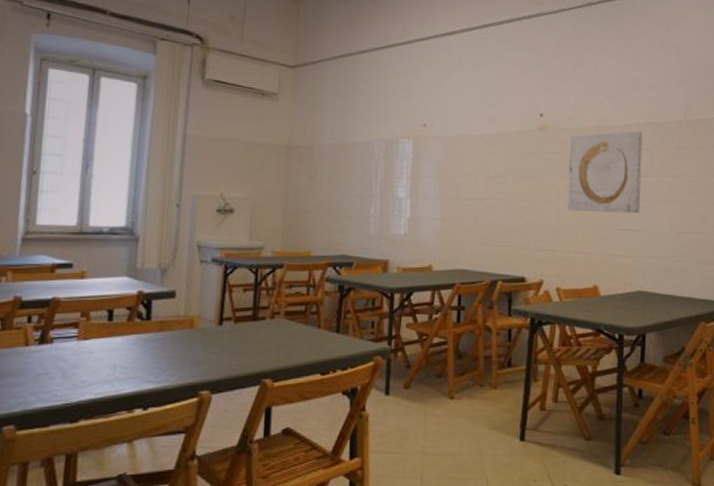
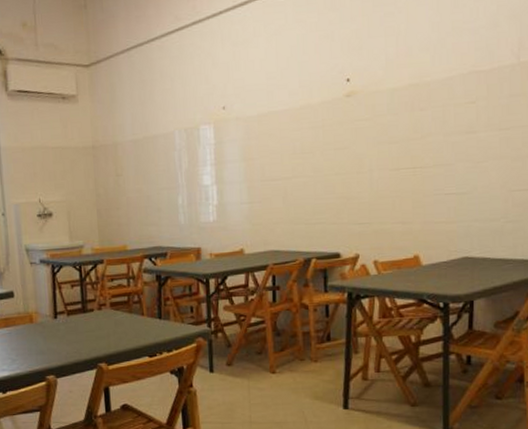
wall art: present [566,131,642,213] -> none [381,83,466,180]

